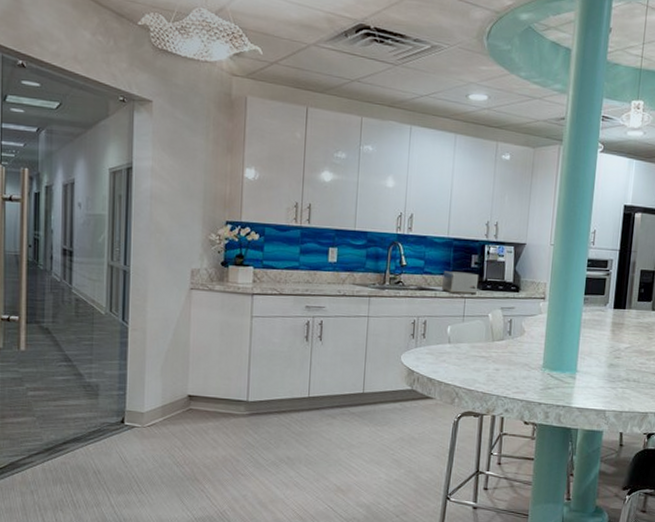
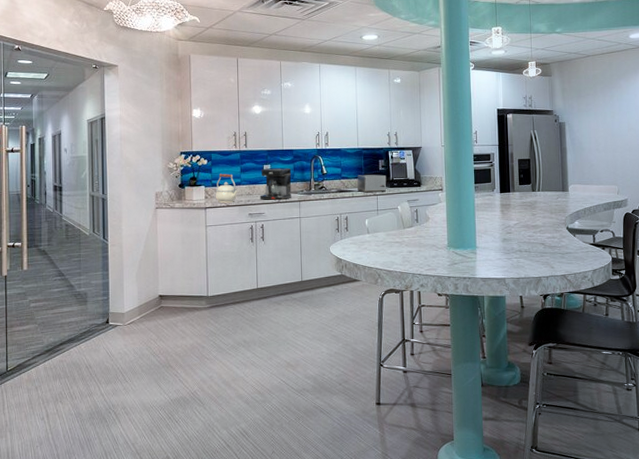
kettle: none [265,253,295,291] -> present [215,174,238,204]
coffee maker: none [321,252,363,294] -> present [260,168,292,201]

